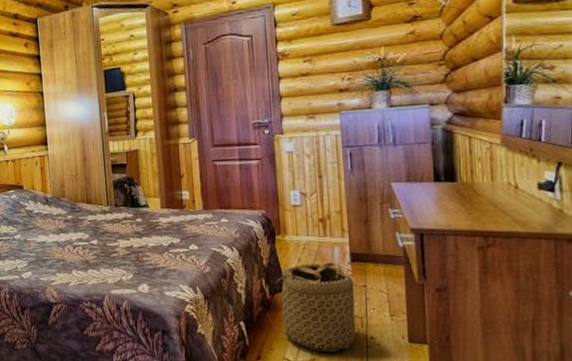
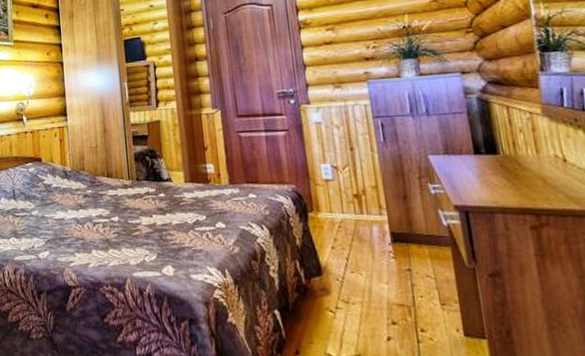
basket: present [267,262,364,351] -> none [303,243,412,346]

